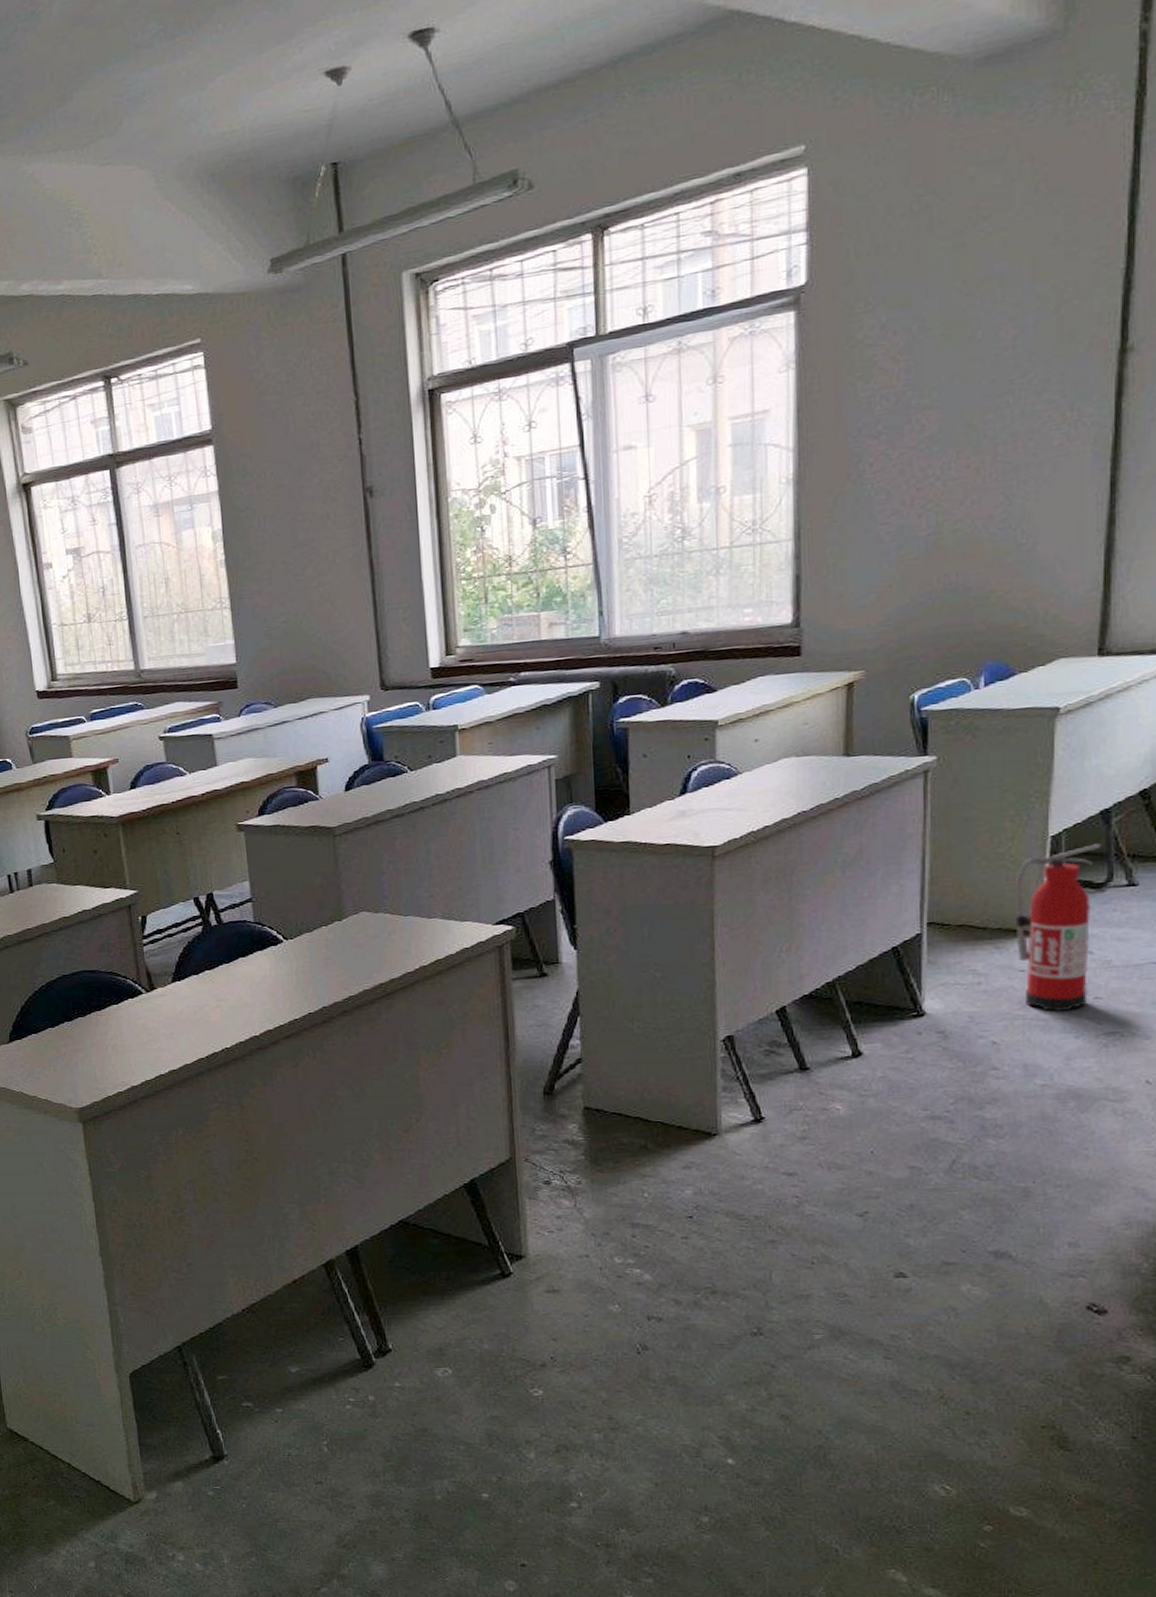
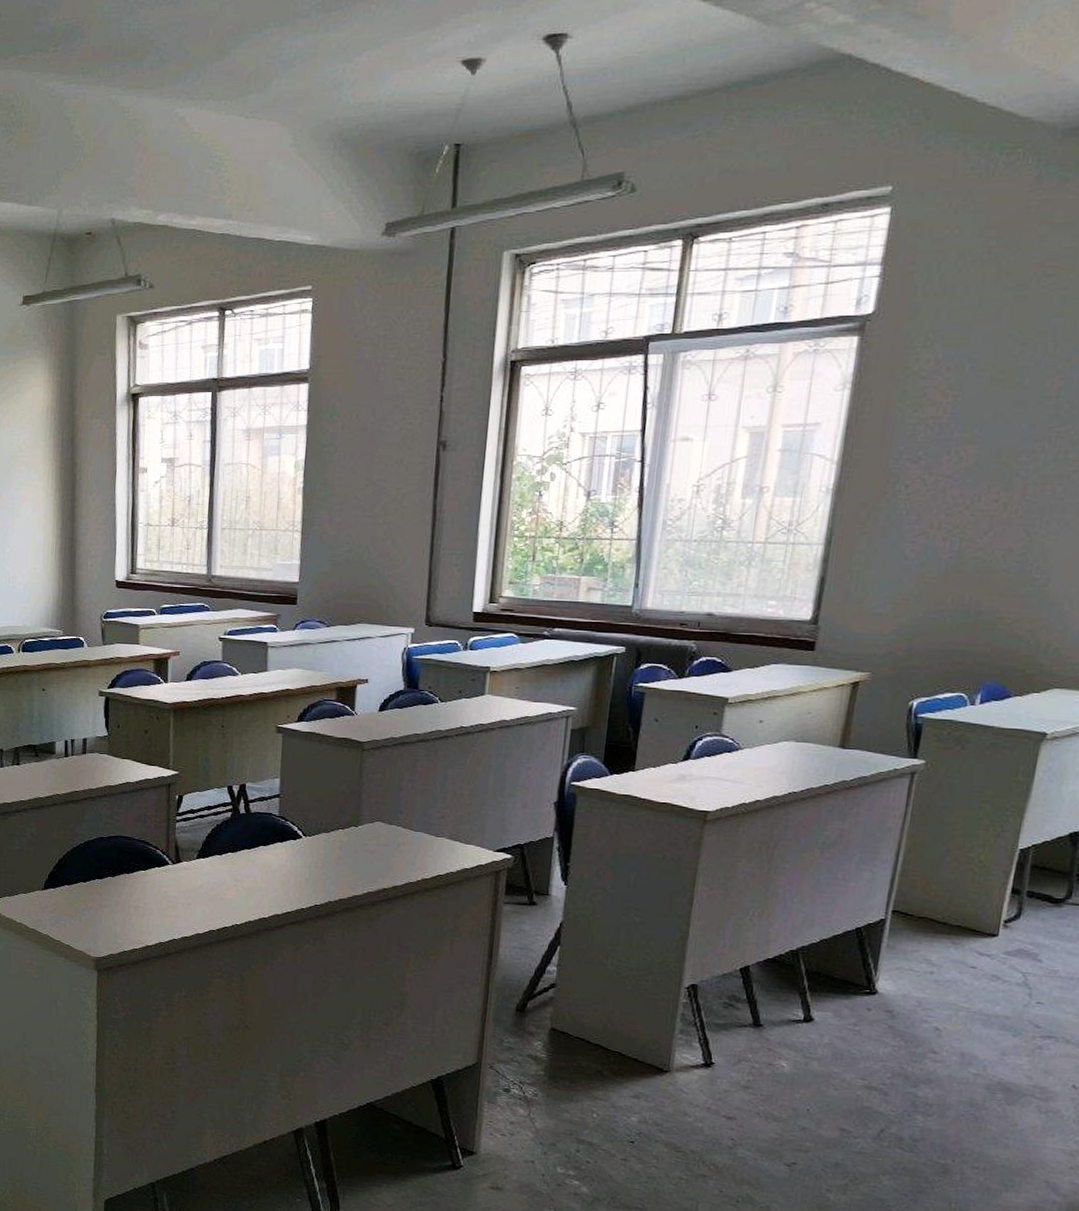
fire extinguisher: present [1016,844,1101,1012] -> none [971,862,1066,1011]

